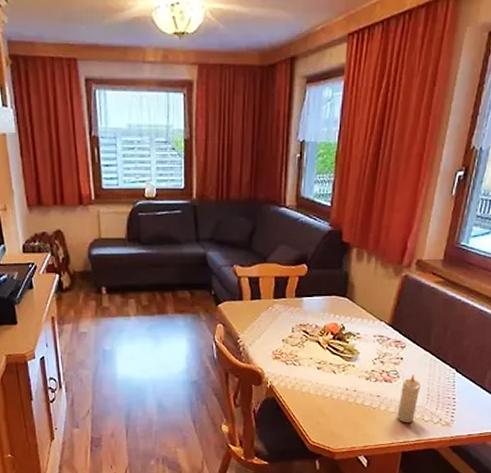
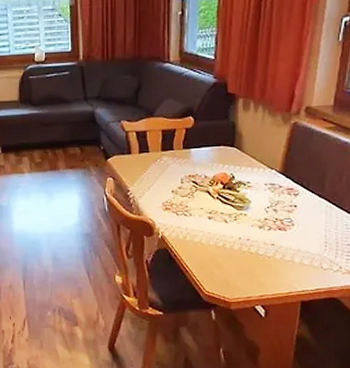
candle: present [397,375,421,423] -> none [294,222,317,272]

